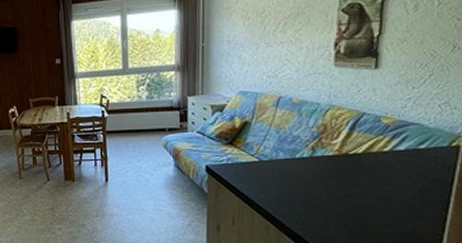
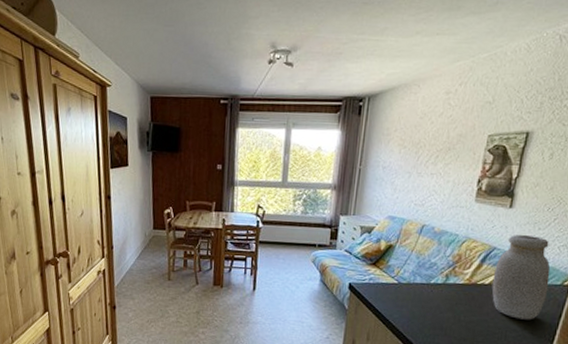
jar: none [366,95,434,189] -> present [491,234,551,320]

